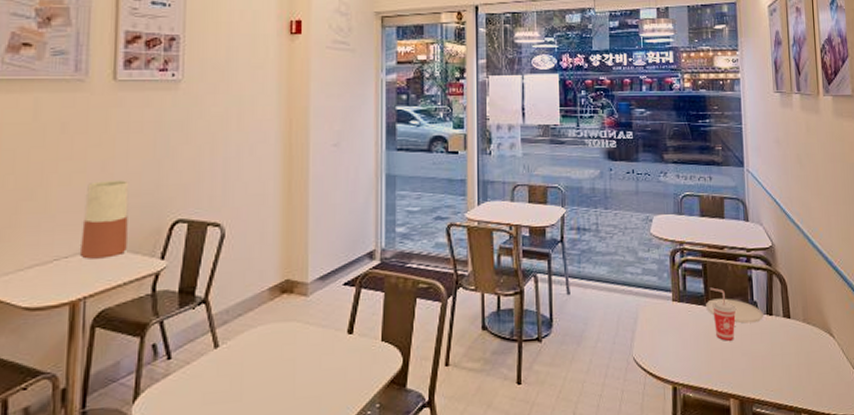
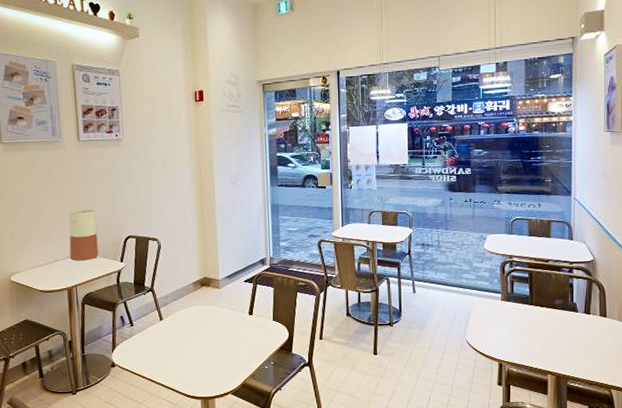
plate: present [706,298,764,324] -> none [530,299,582,320]
beverage cup: present [709,287,737,341] -> none [534,291,558,332]

